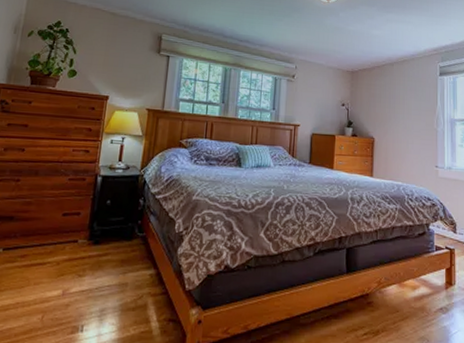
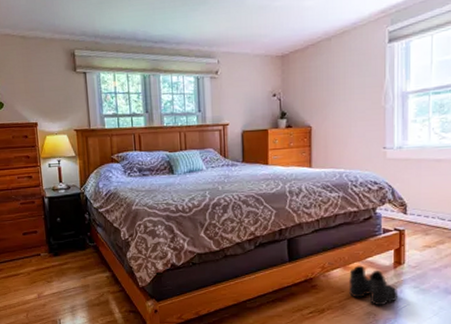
boots: none [404,283,450,331] -> present [349,265,399,306]

